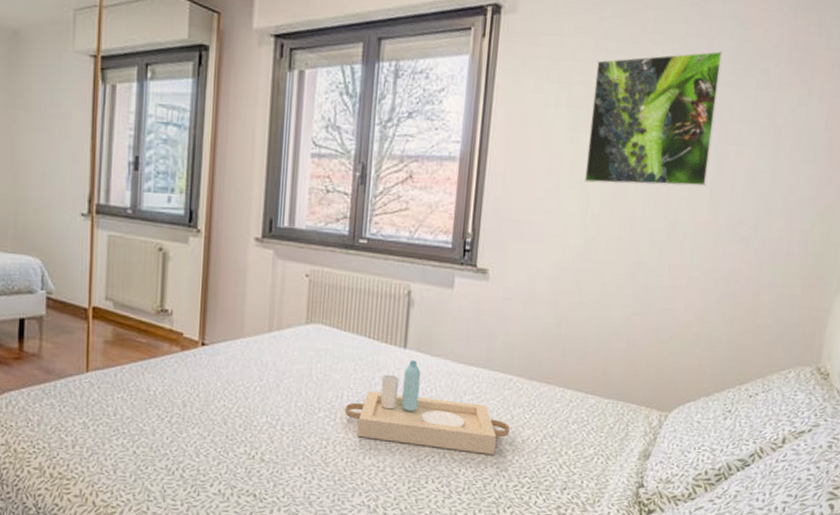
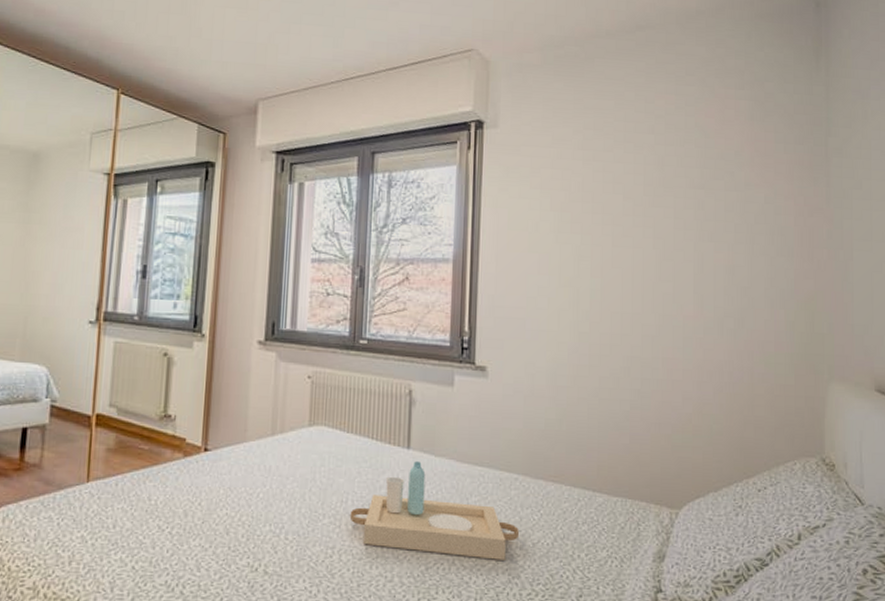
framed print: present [584,50,723,187] -> none [573,156,691,282]

